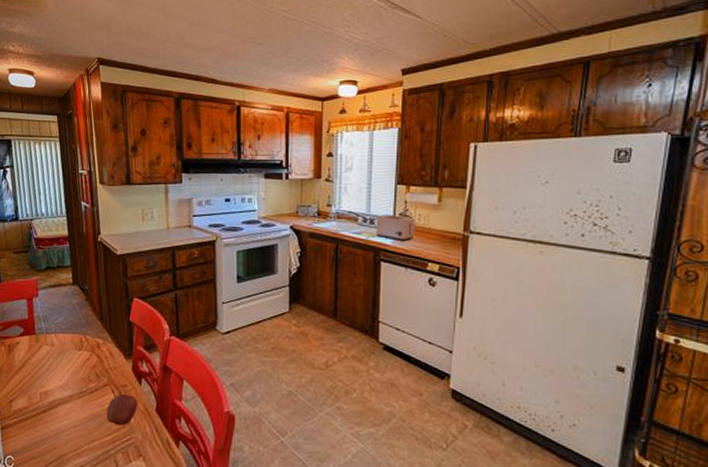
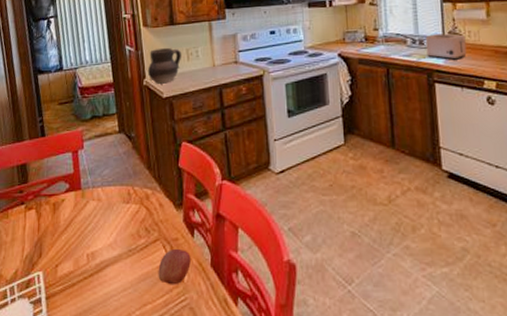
ceramic jug: none [103,206,137,241] -> present [148,47,182,84]

